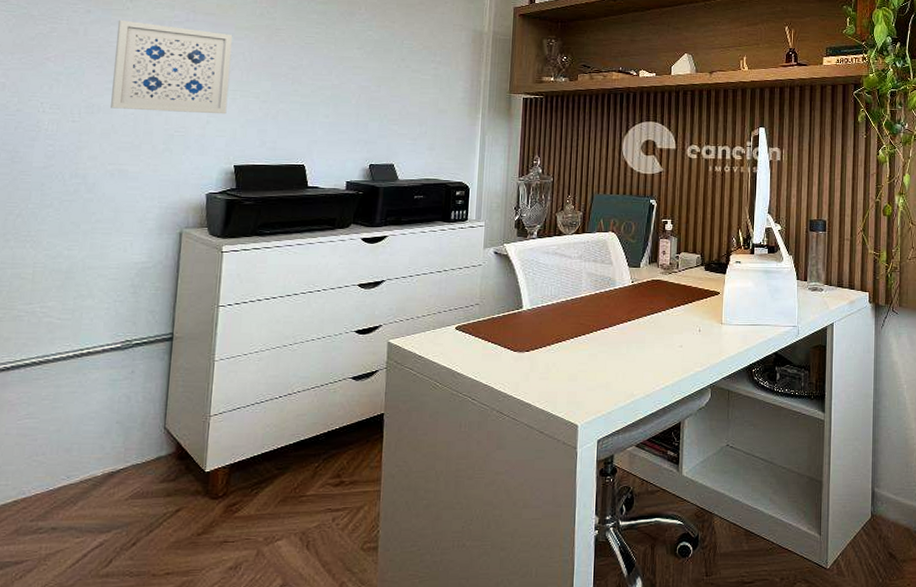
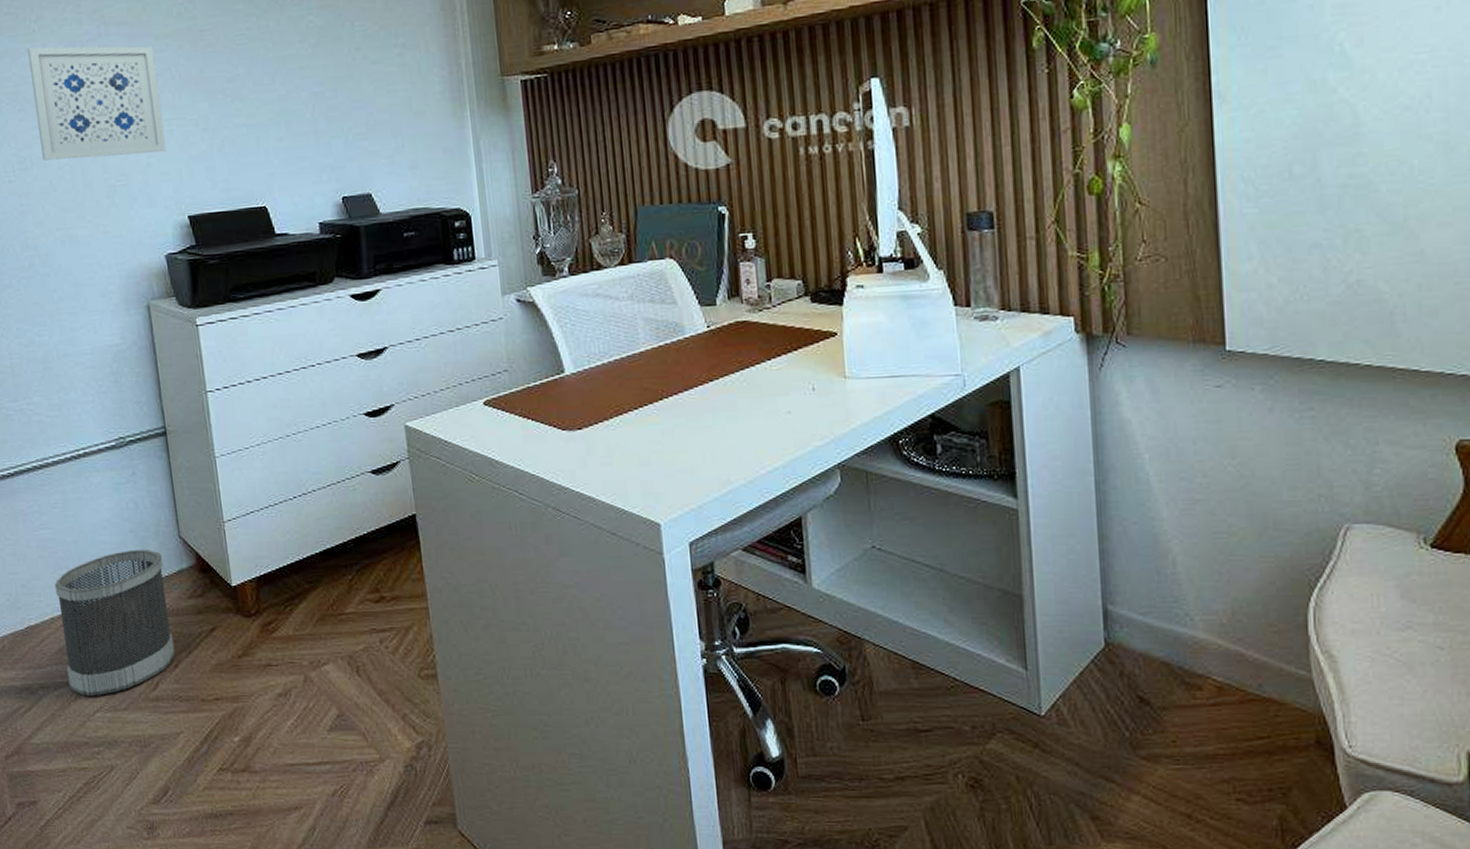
wastebasket: none [17,438,144,575] -> present [54,549,175,697]

